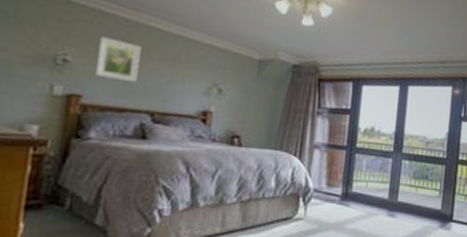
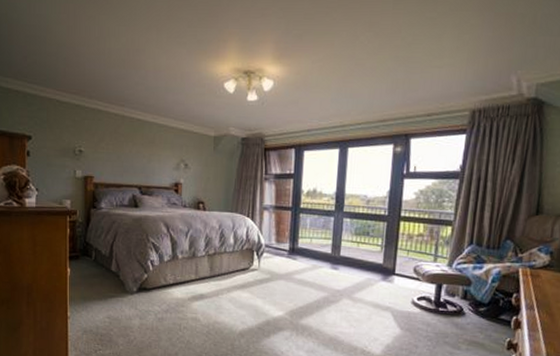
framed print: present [95,36,141,83] -> none [99,130,128,164]

